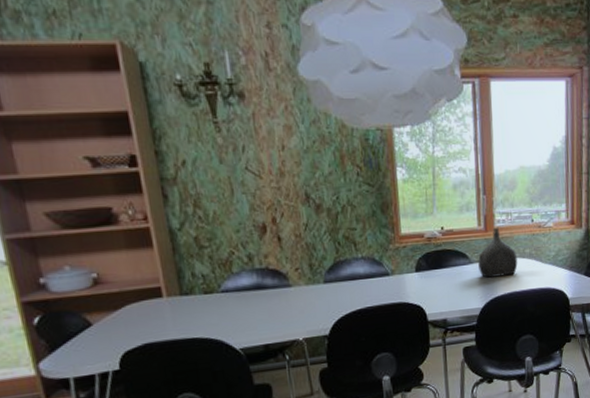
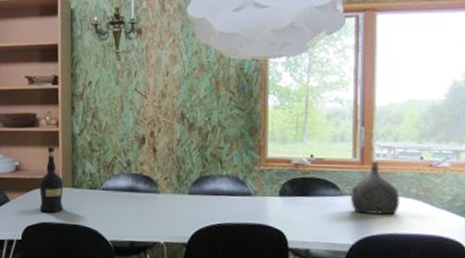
liquor: none [132,247,174,331] -> present [39,146,64,213]

